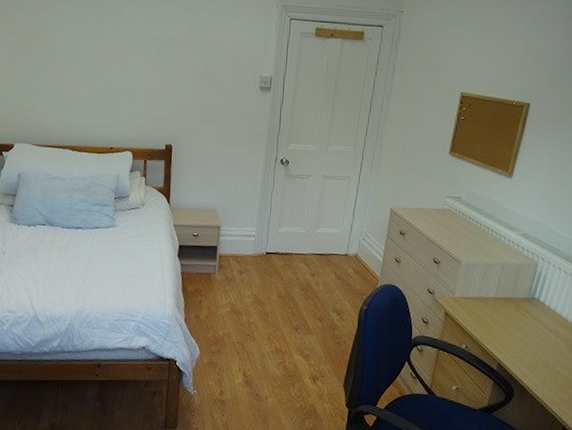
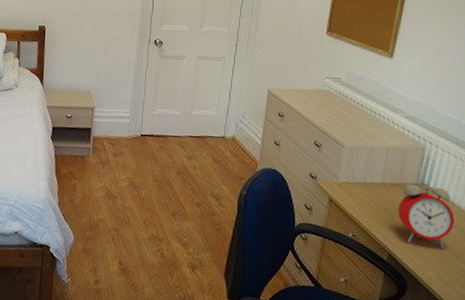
alarm clock: none [508,298,562,358] -> present [397,183,455,248]

